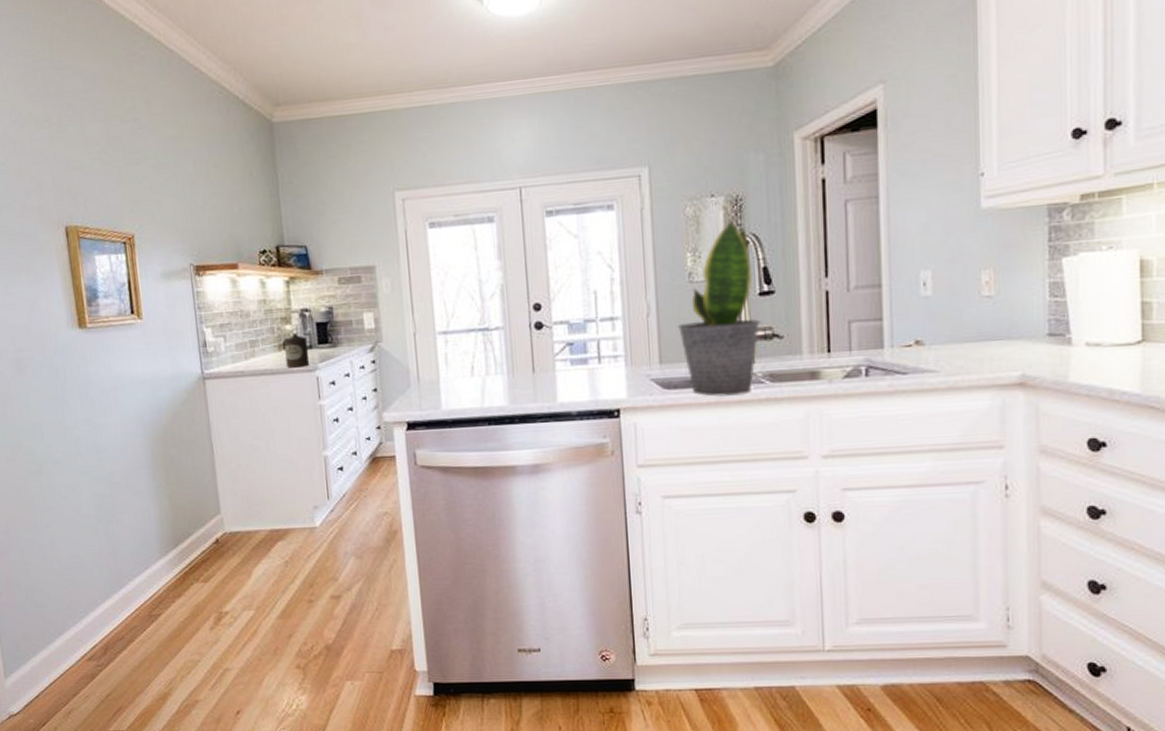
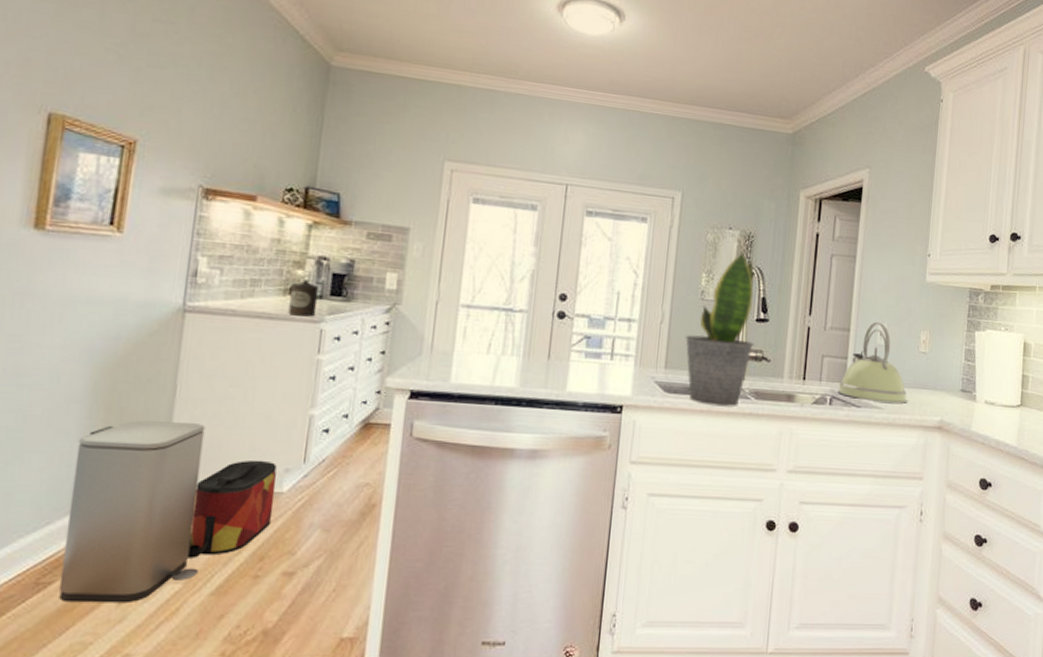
pedal bin: none [151,475,264,630] -> present [58,420,205,603]
bag: none [246,500,312,589] -> present [187,460,277,558]
kettle: none [873,270,971,365] -> present [837,322,907,404]

